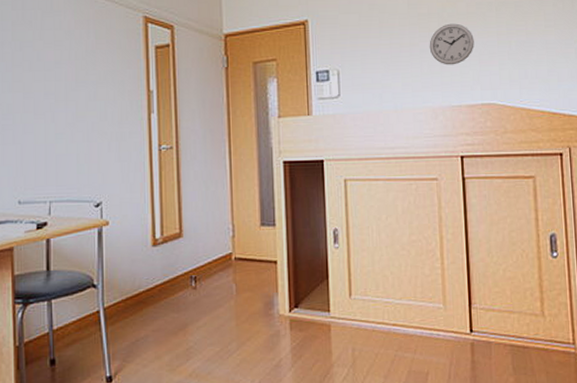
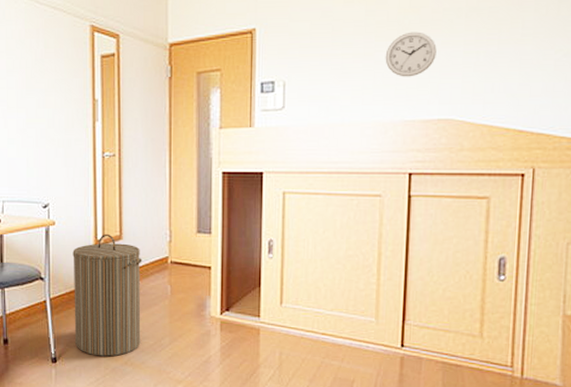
laundry hamper: none [128,231,206,370] -> present [73,233,142,357]

